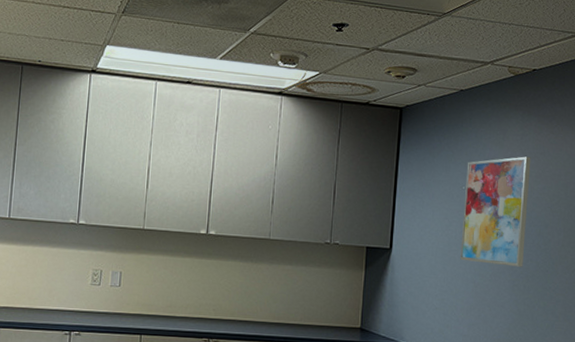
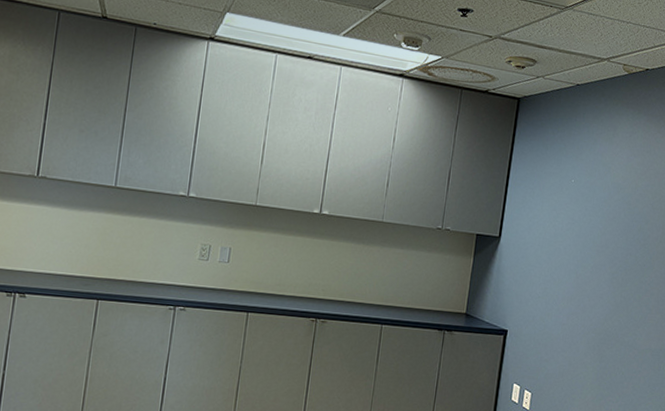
wall art: present [460,156,531,267] -> none [565,153,638,261]

